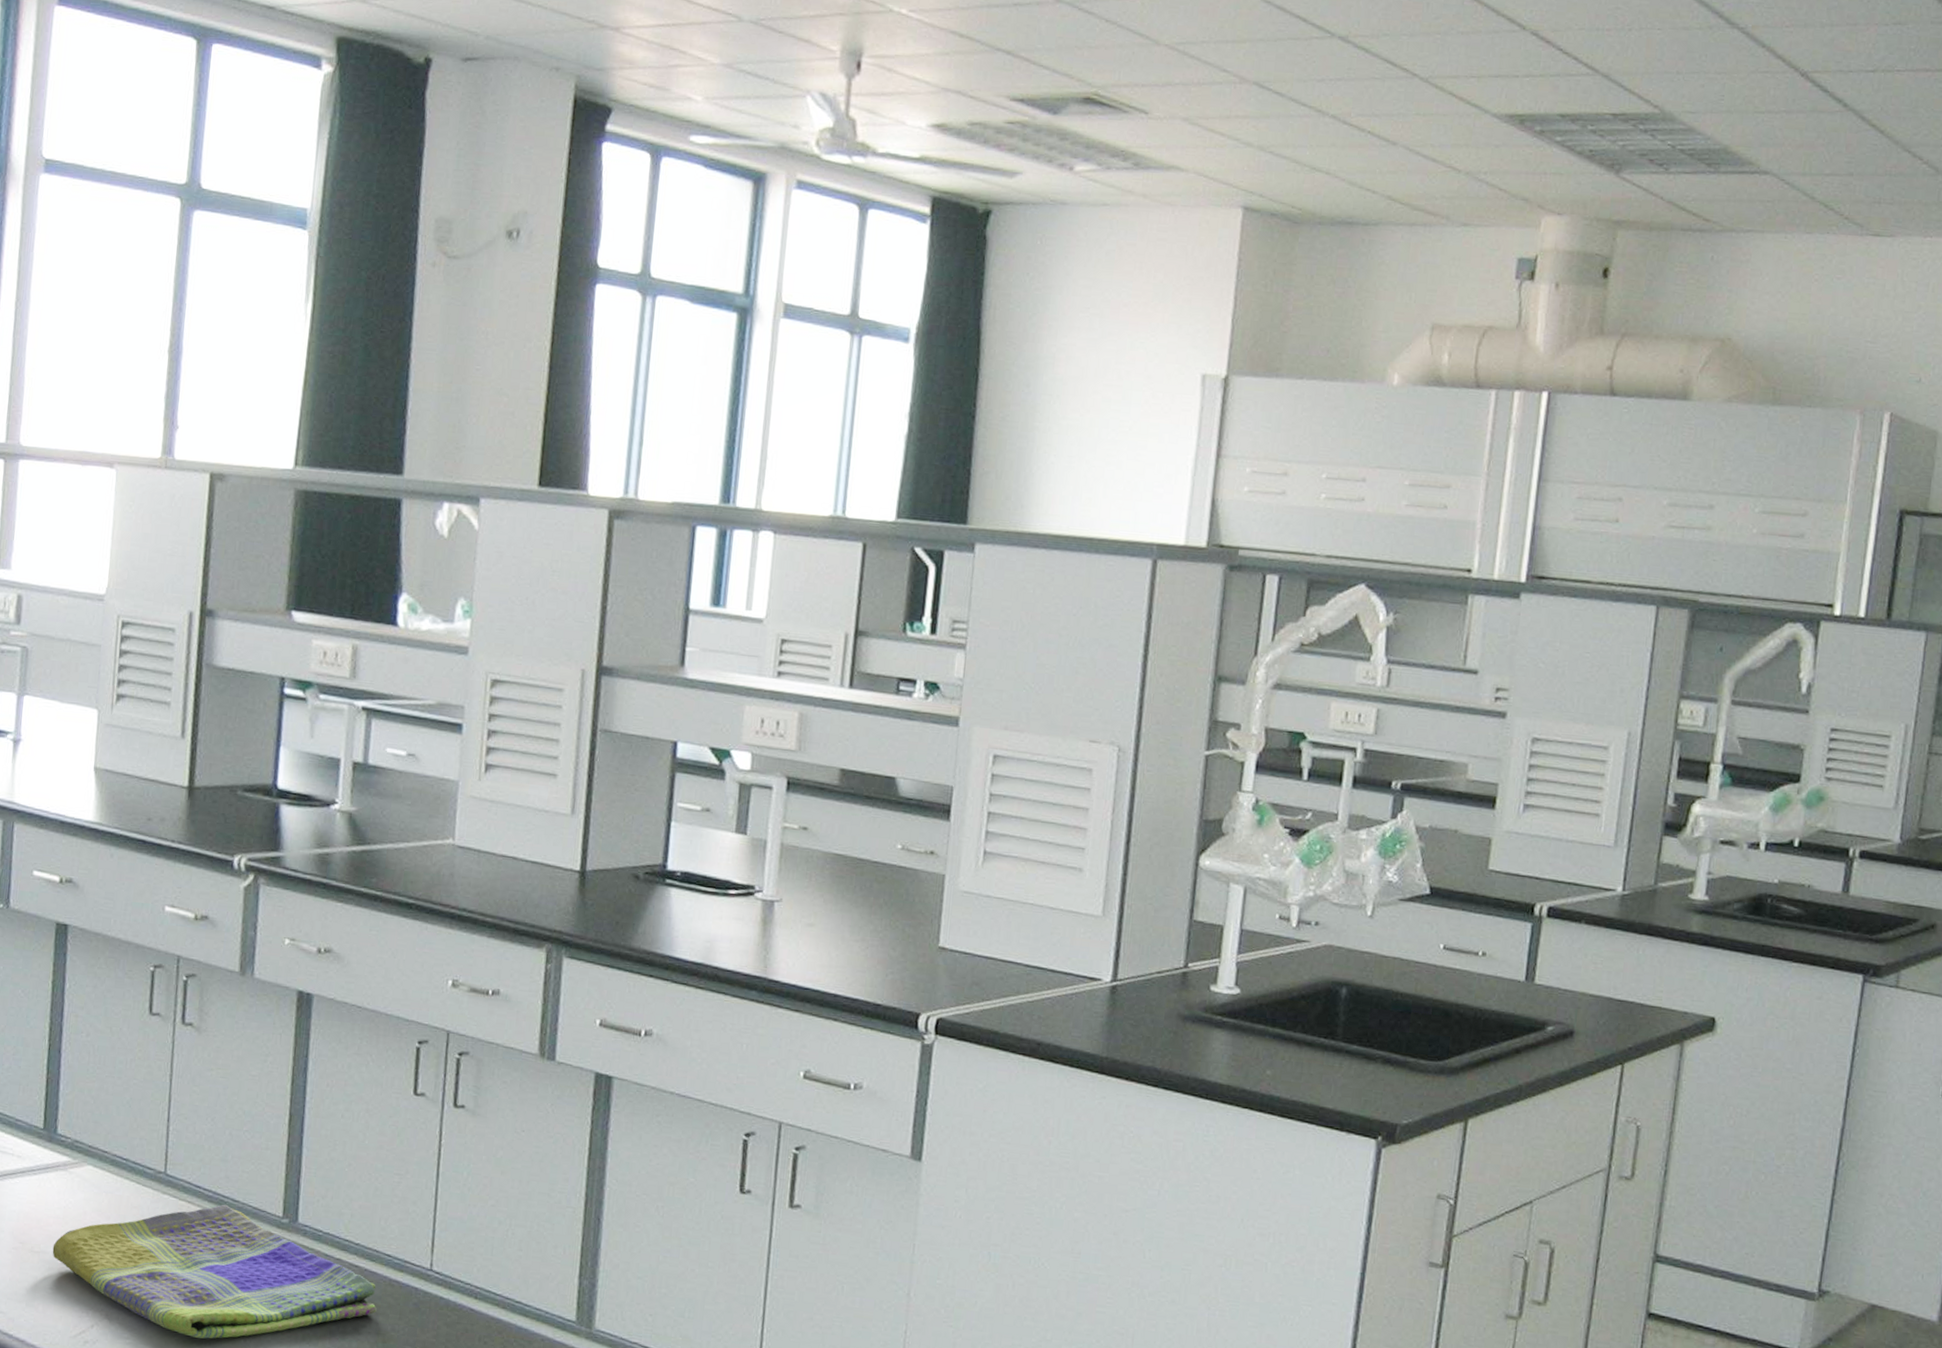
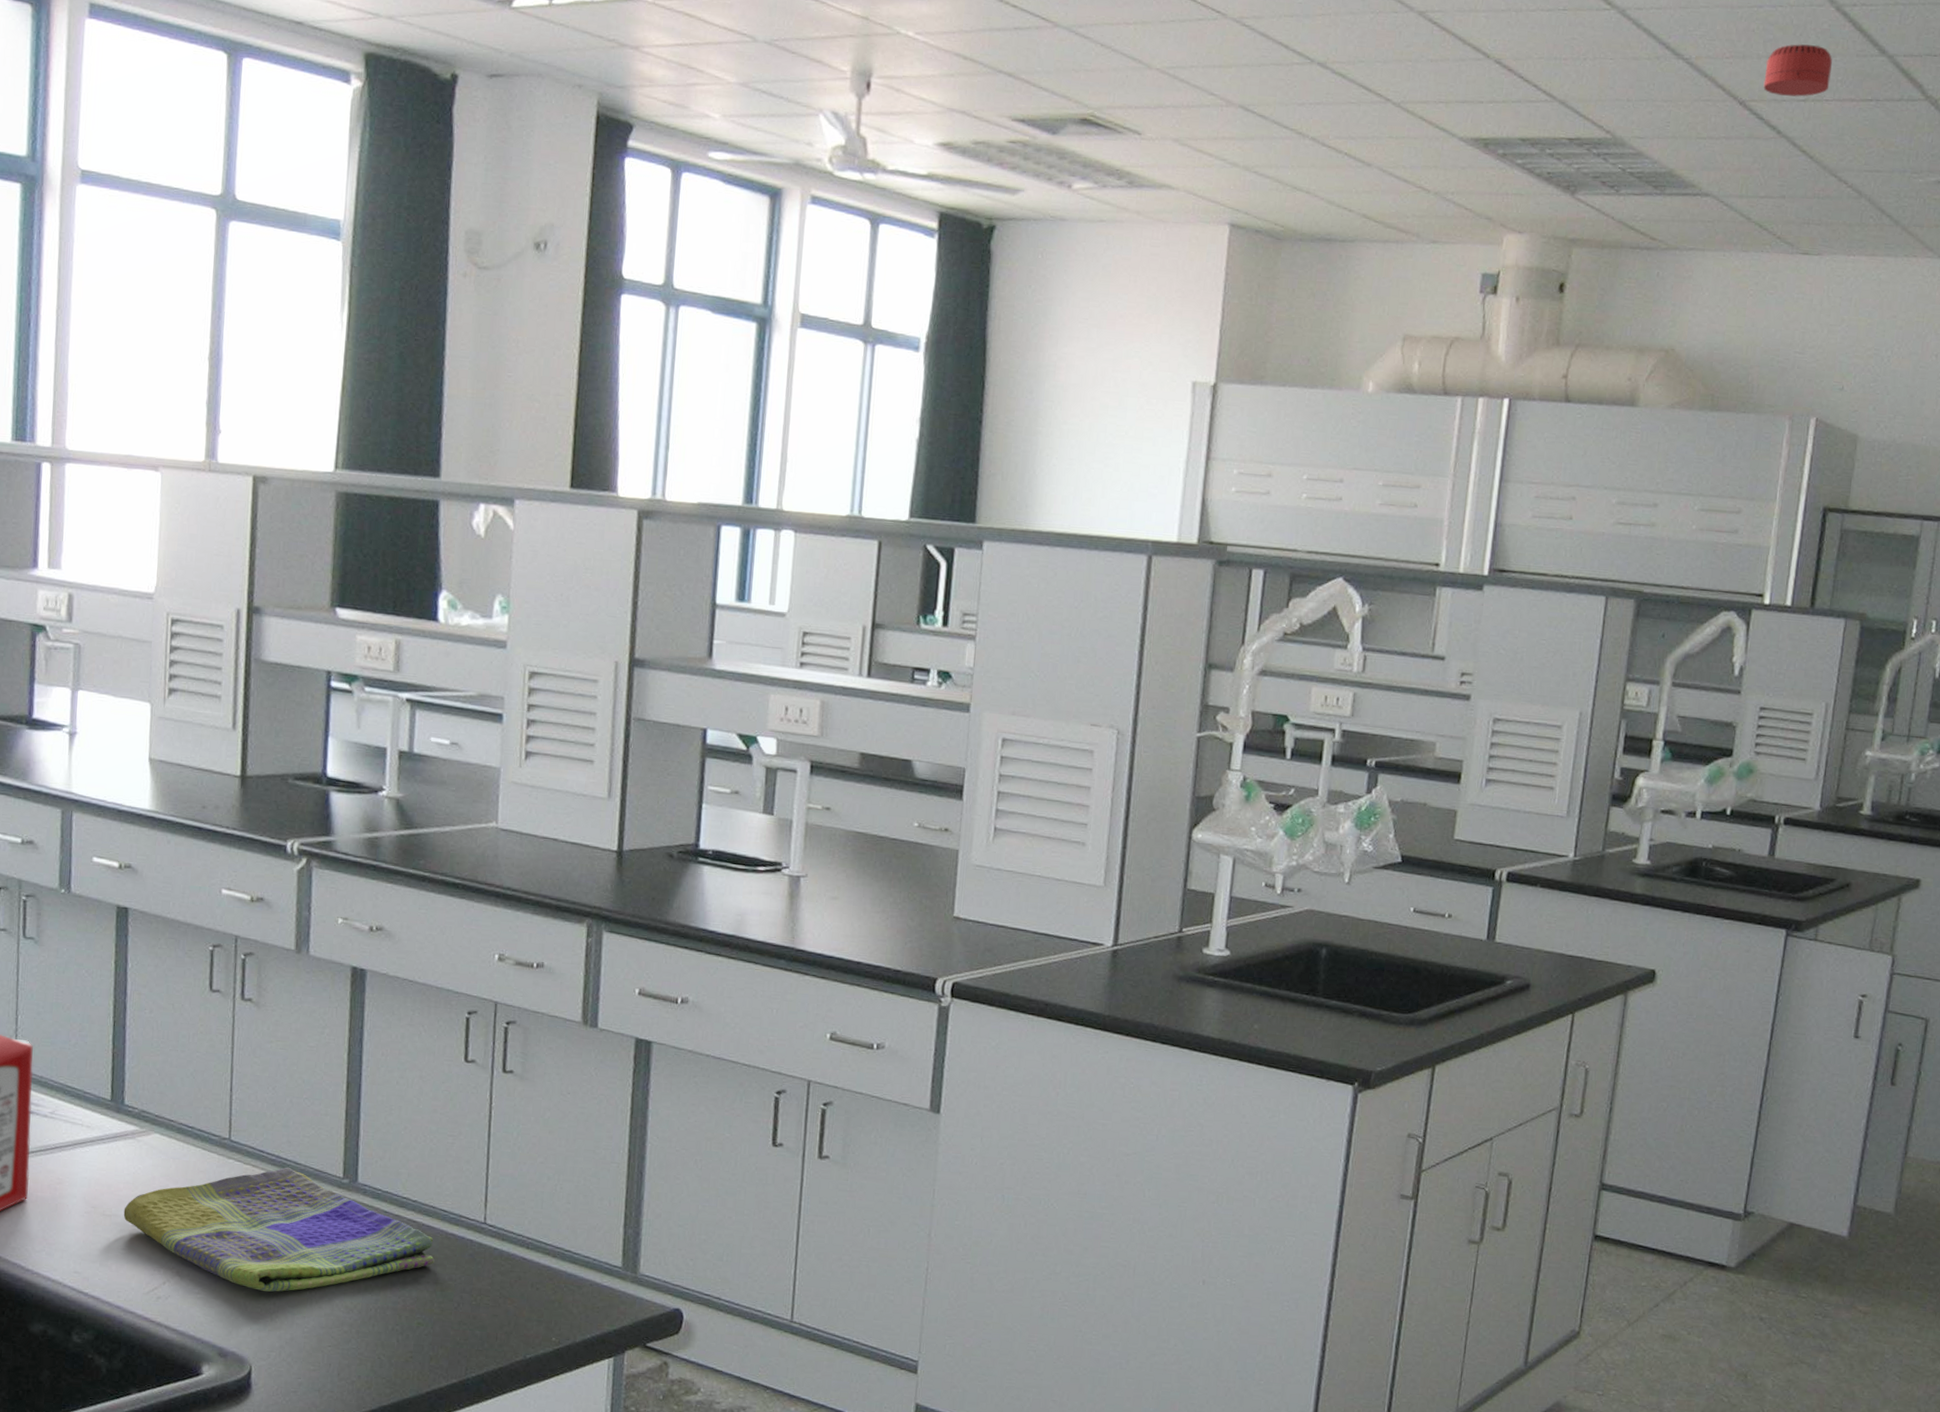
smoke detector: none [1827,11,1904,67] -> present [1763,44,1832,97]

